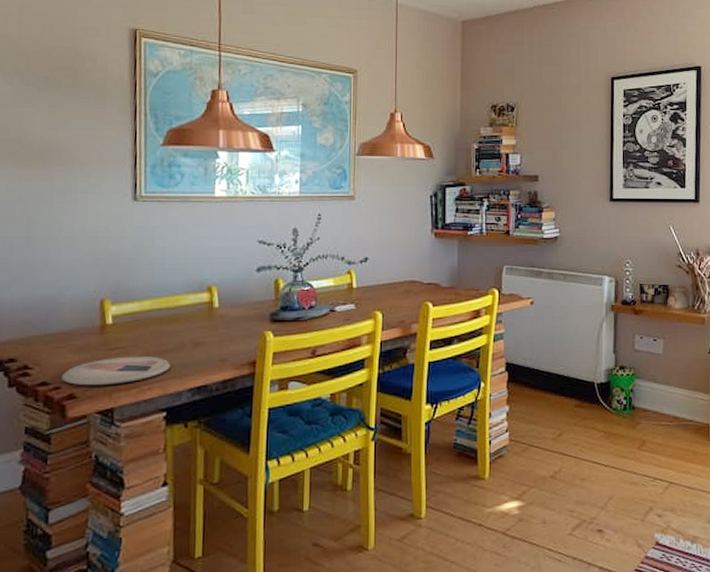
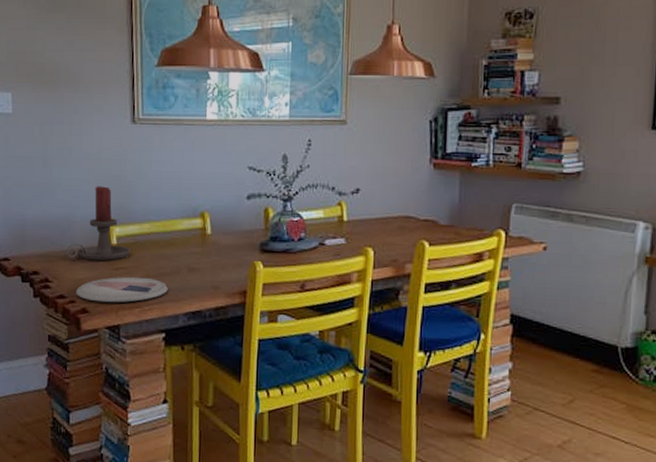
candle holder: none [51,265,129,343] -> present [66,186,131,261]

